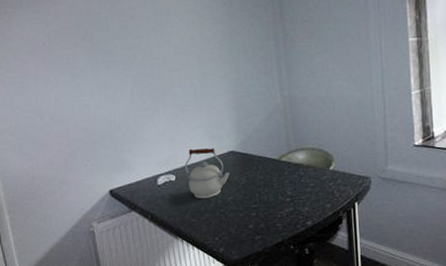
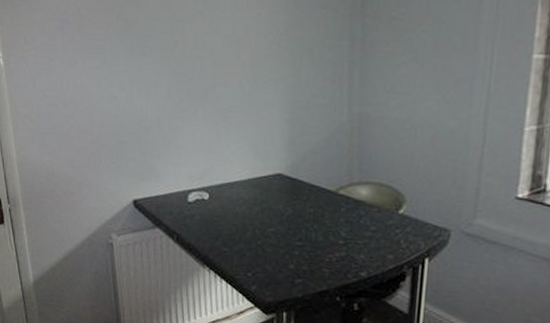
kettle: present [185,148,230,199] -> none [221,164,273,226]

